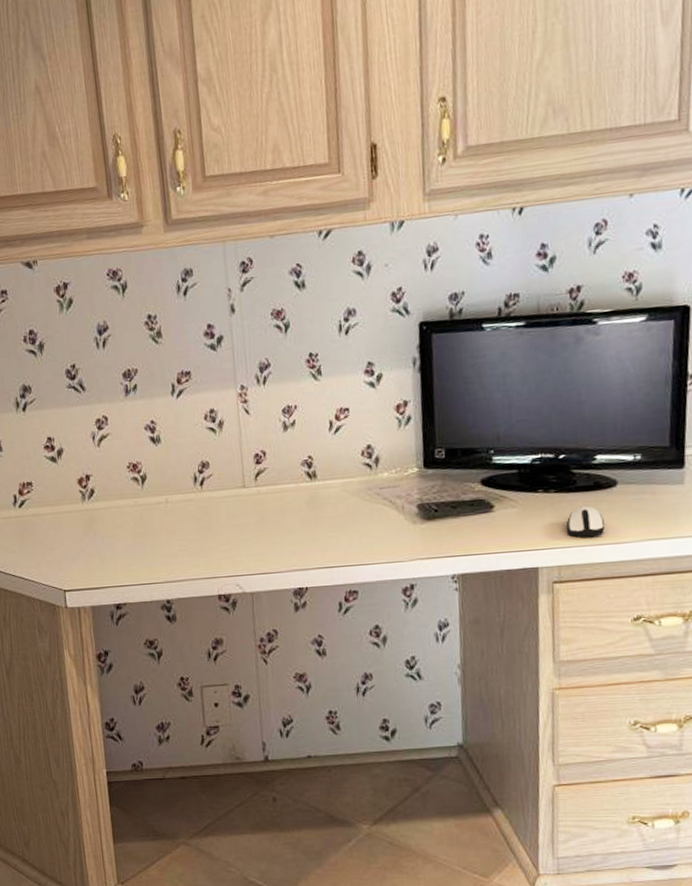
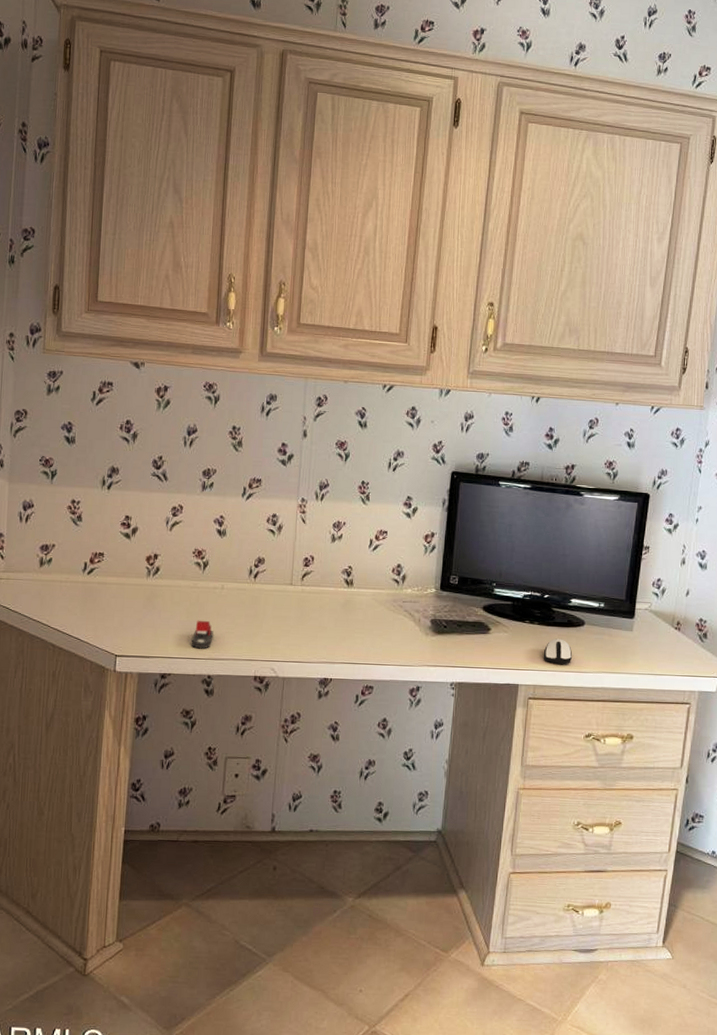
stapler: none [142,540,166,573] -> present [191,620,214,649]

